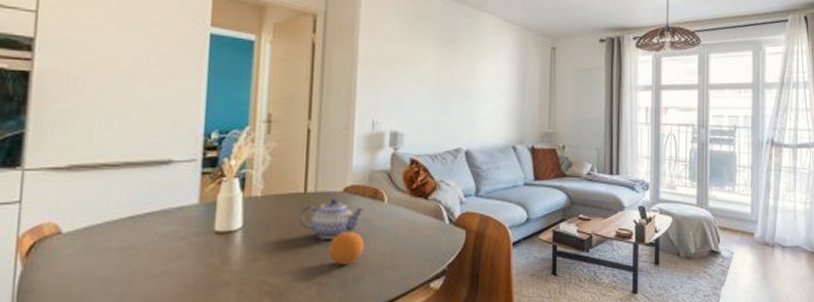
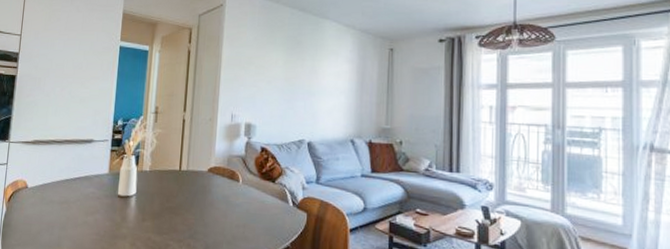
teapot: present [299,199,366,239] -> none [175,177,225,210]
fruit: present [328,231,364,264] -> none [195,204,223,232]

